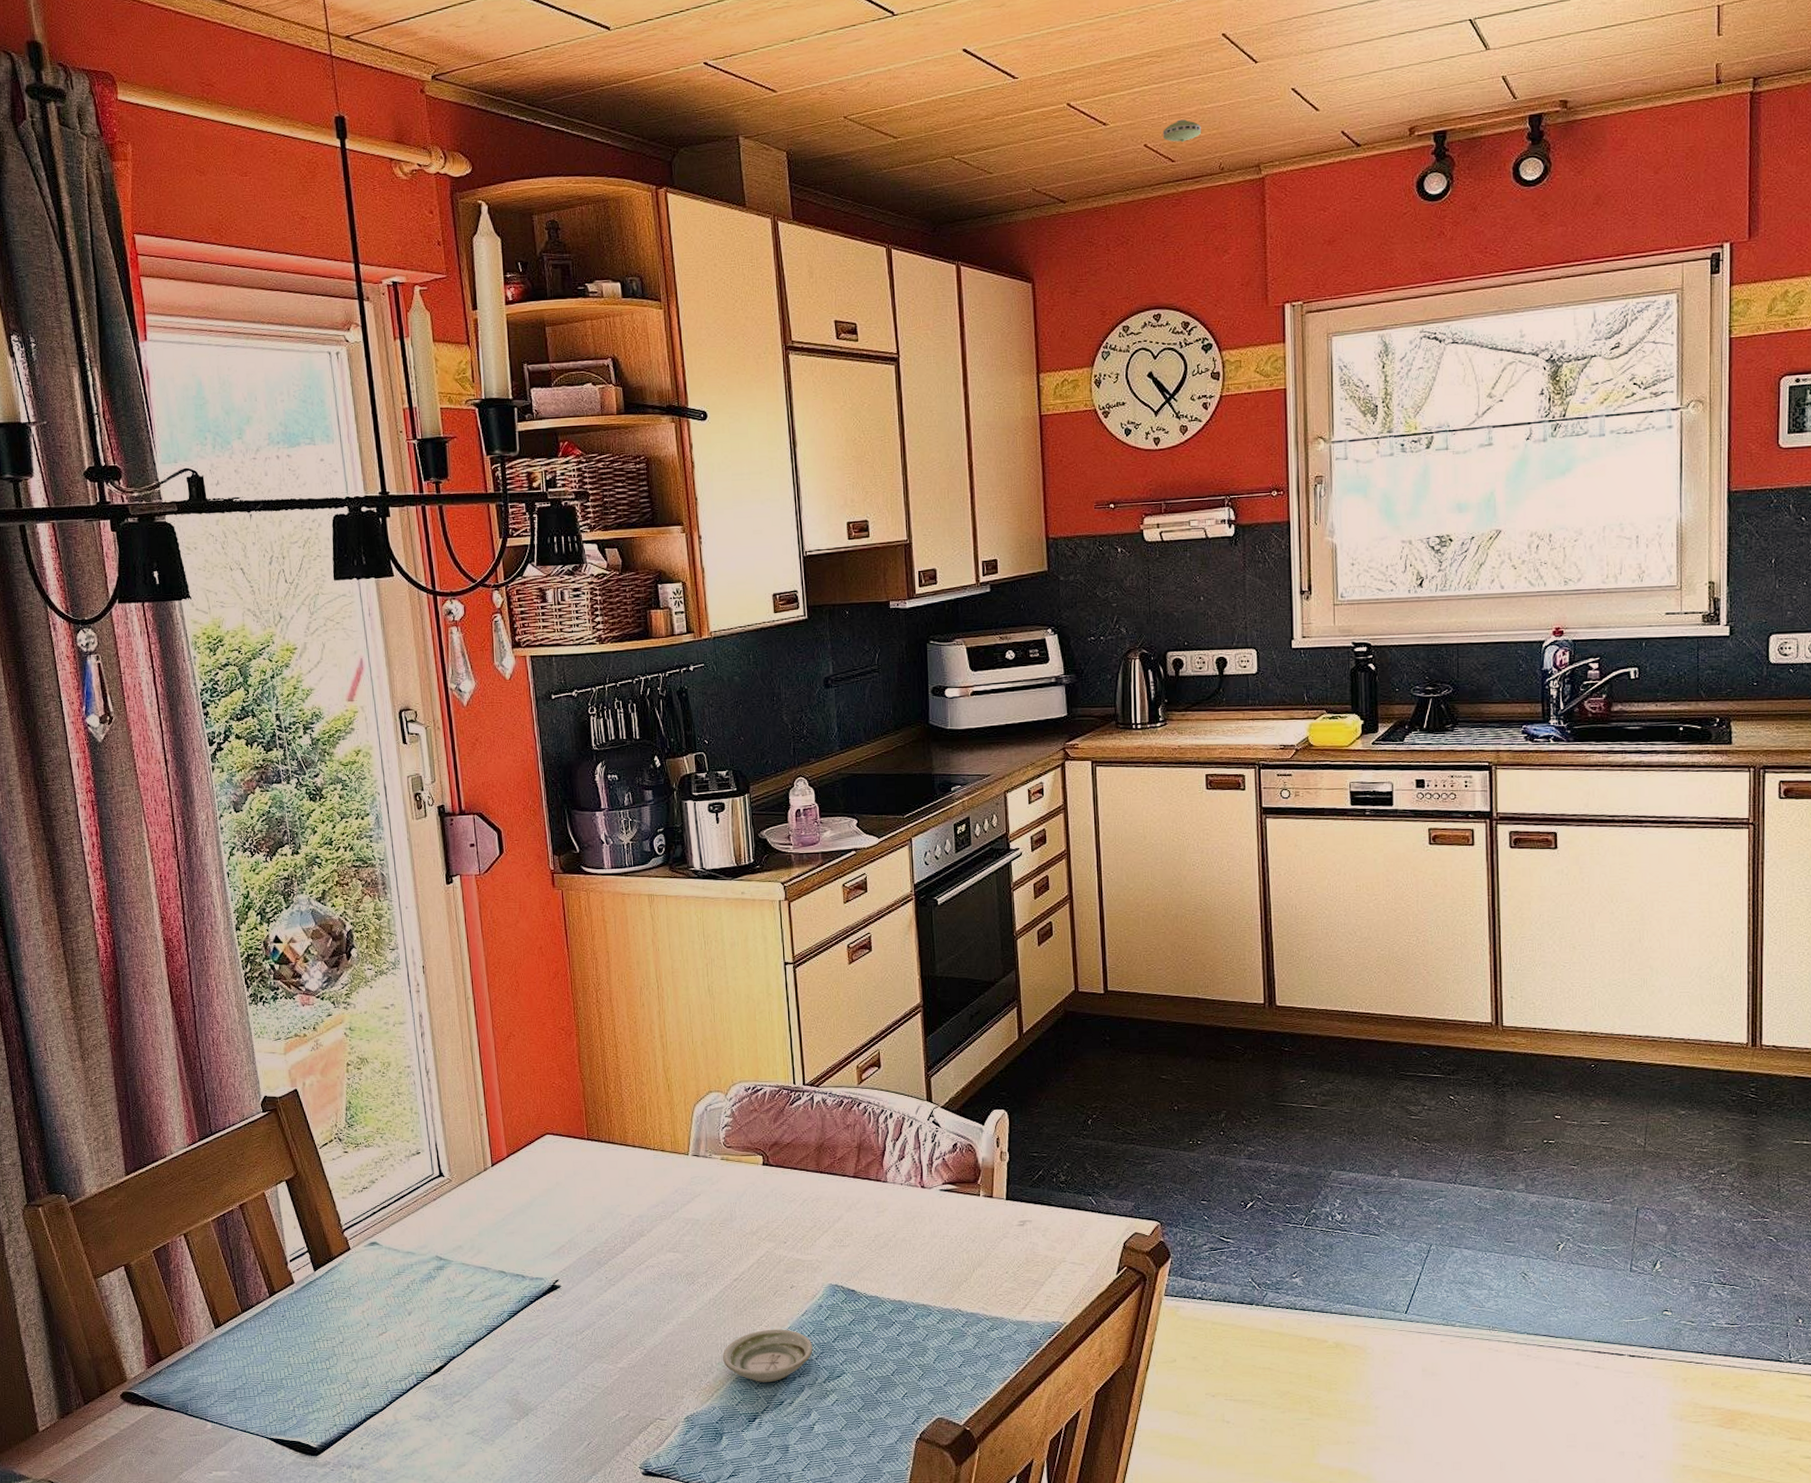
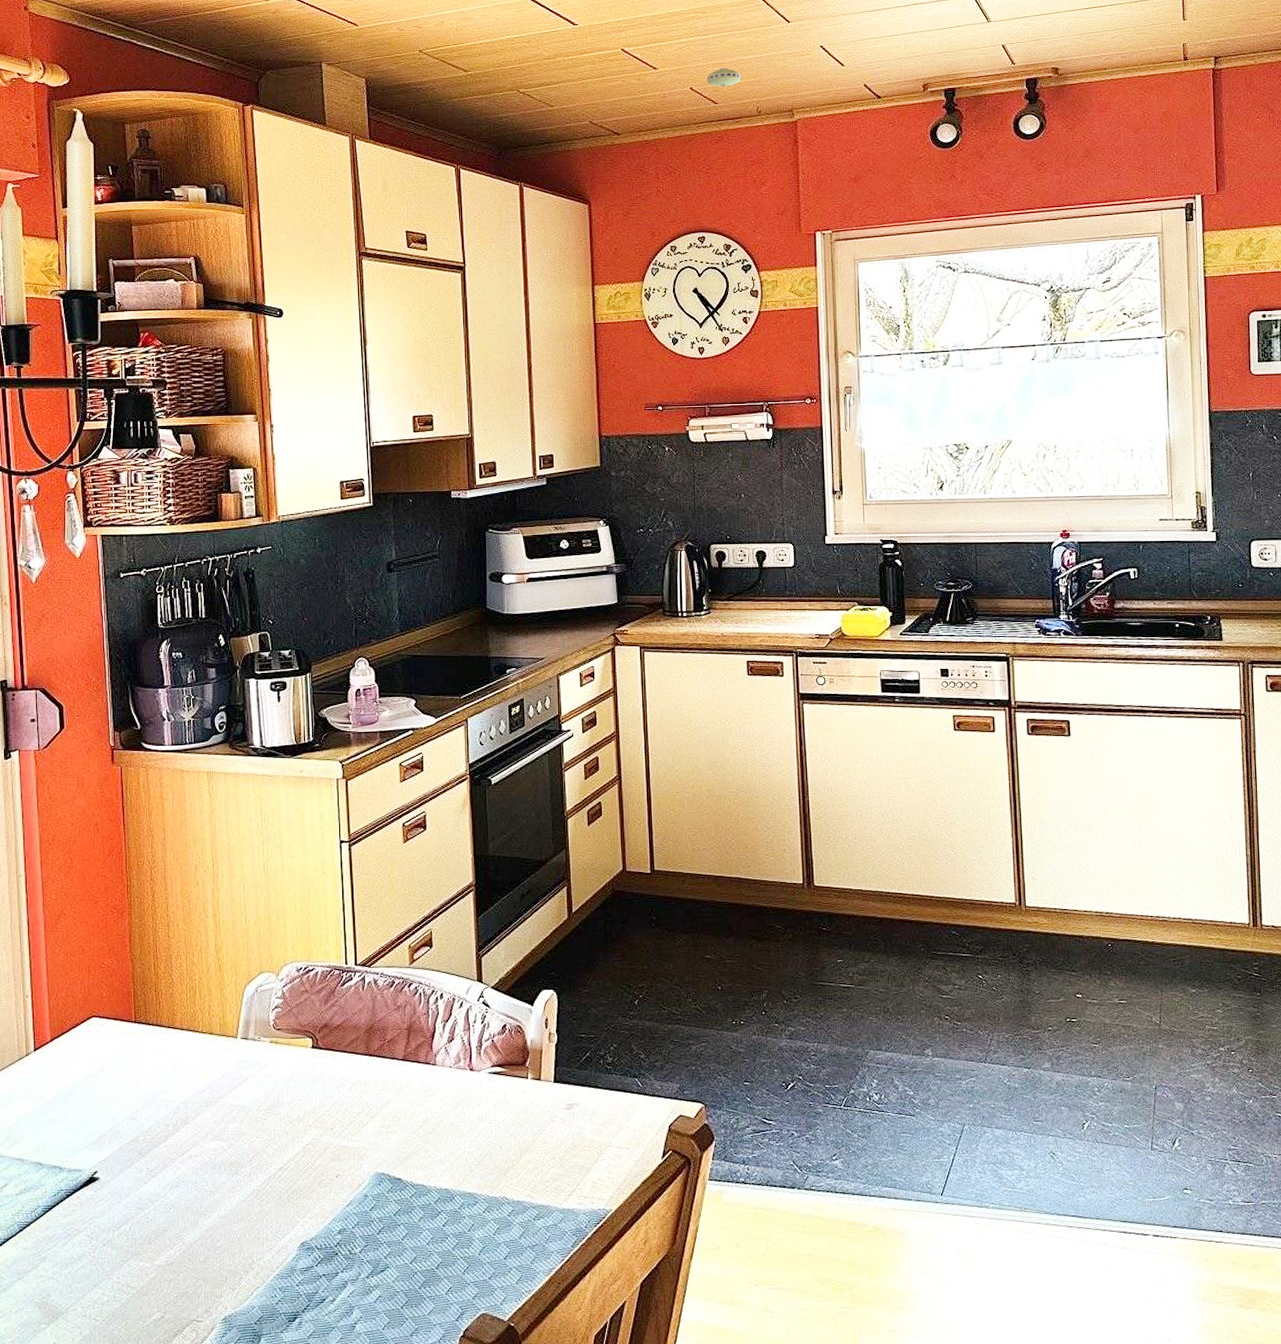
saucer: present [723,1329,813,1382] -> none [264,1221,357,1279]

